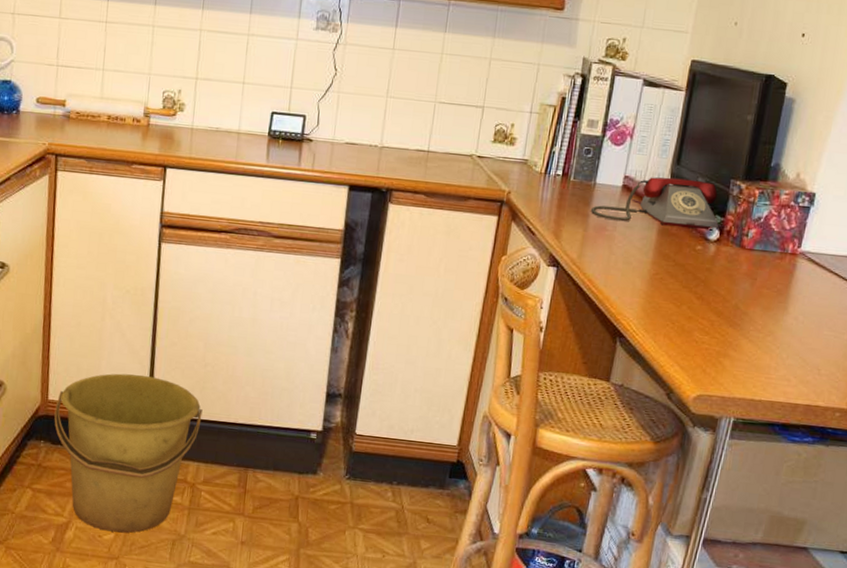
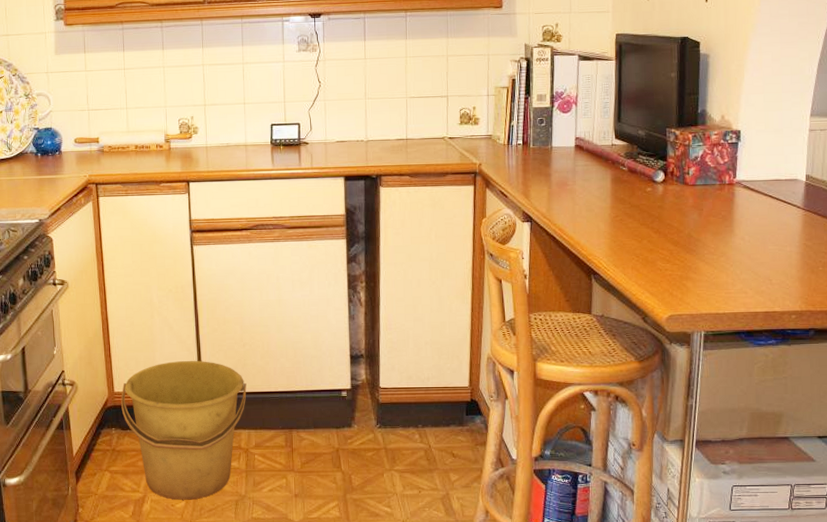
telephone: present [590,177,719,230] -> none [551,133,663,176]

